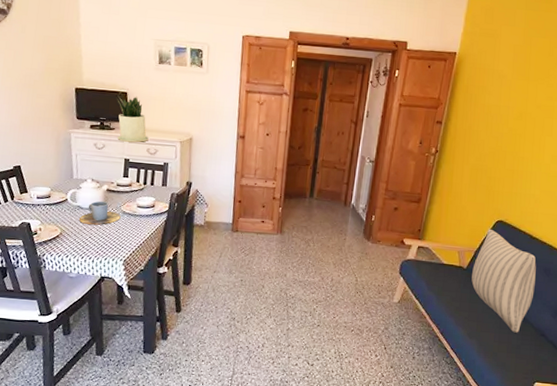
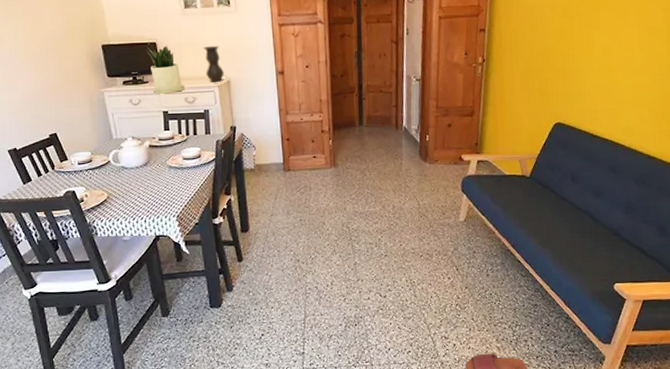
cup: present [78,201,121,225] -> none [124,158,167,184]
vase: none [170,102,188,138] -> present [203,45,224,82]
pillow: present [471,229,536,333] -> none [536,133,603,236]

